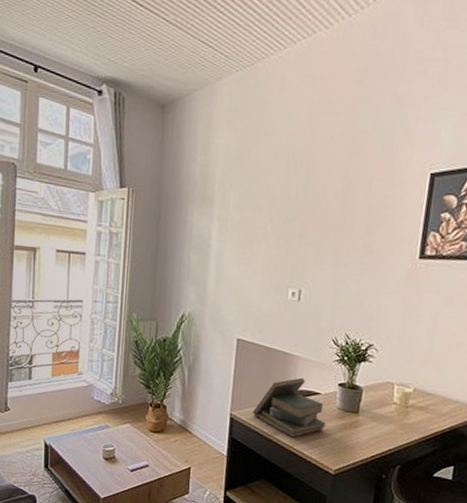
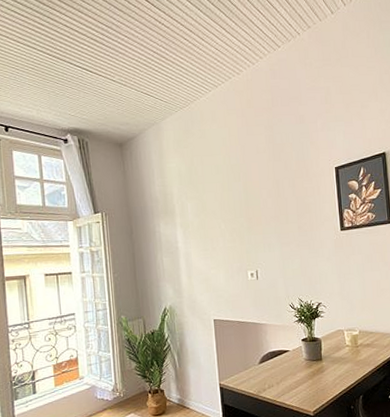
book: present [252,377,325,438] -> none [237,340,298,393]

